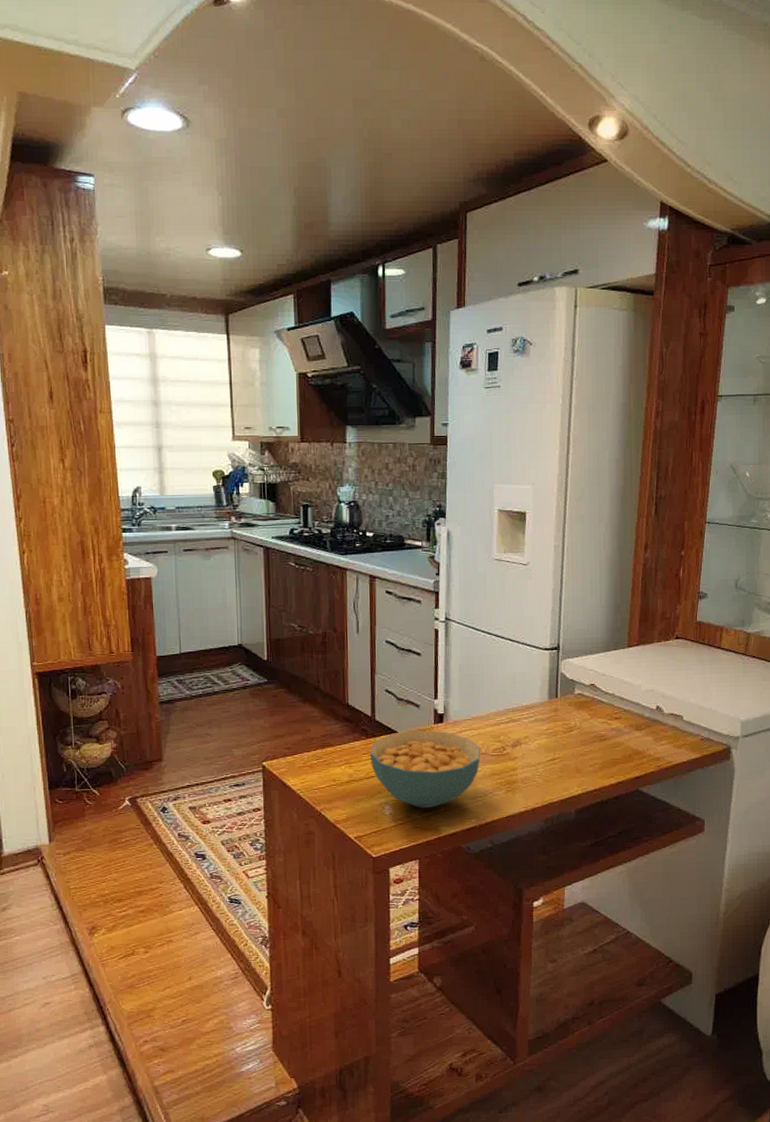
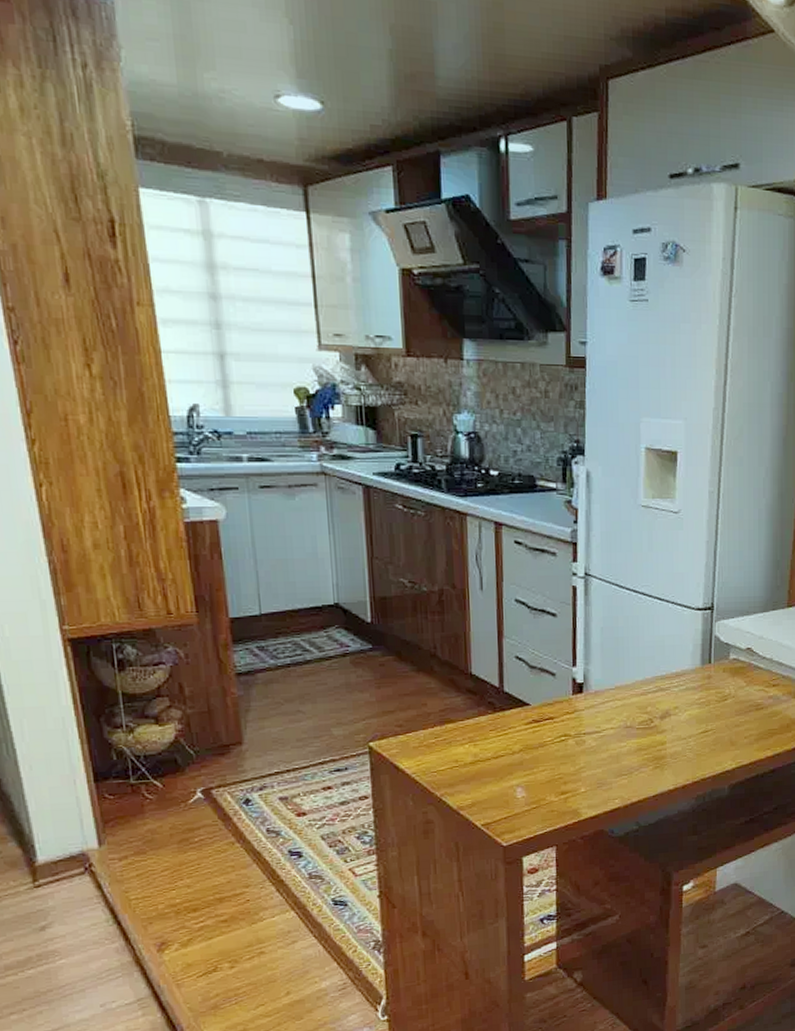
cereal bowl: present [369,730,481,808] -> none [497,701,626,790]

